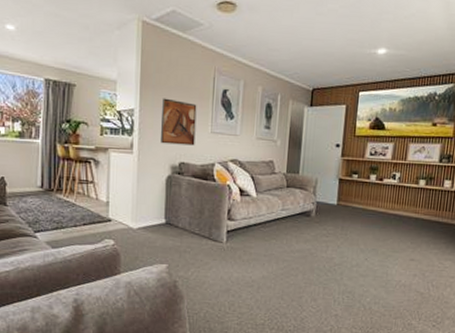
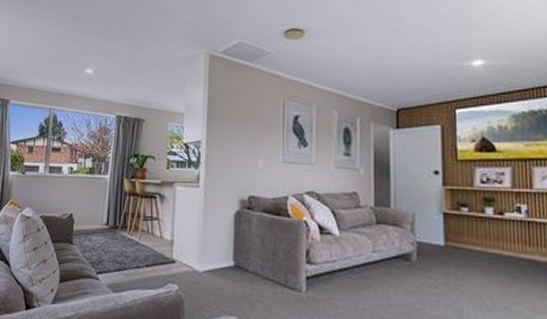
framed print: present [160,98,197,146] -> none [228,128,266,177]

